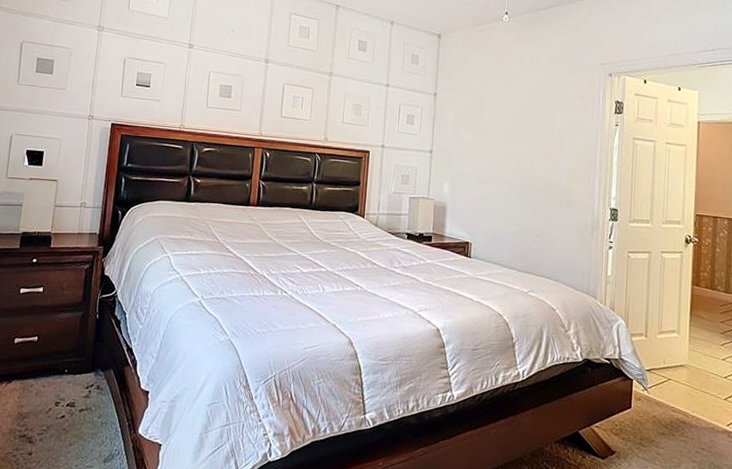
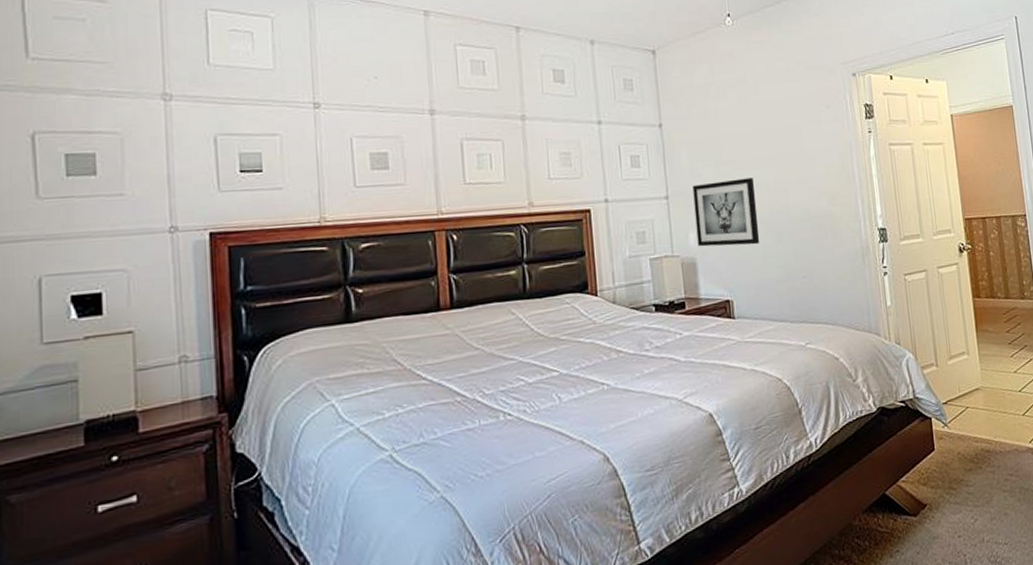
wall art: none [450,145,505,202] -> present [692,178,760,247]

